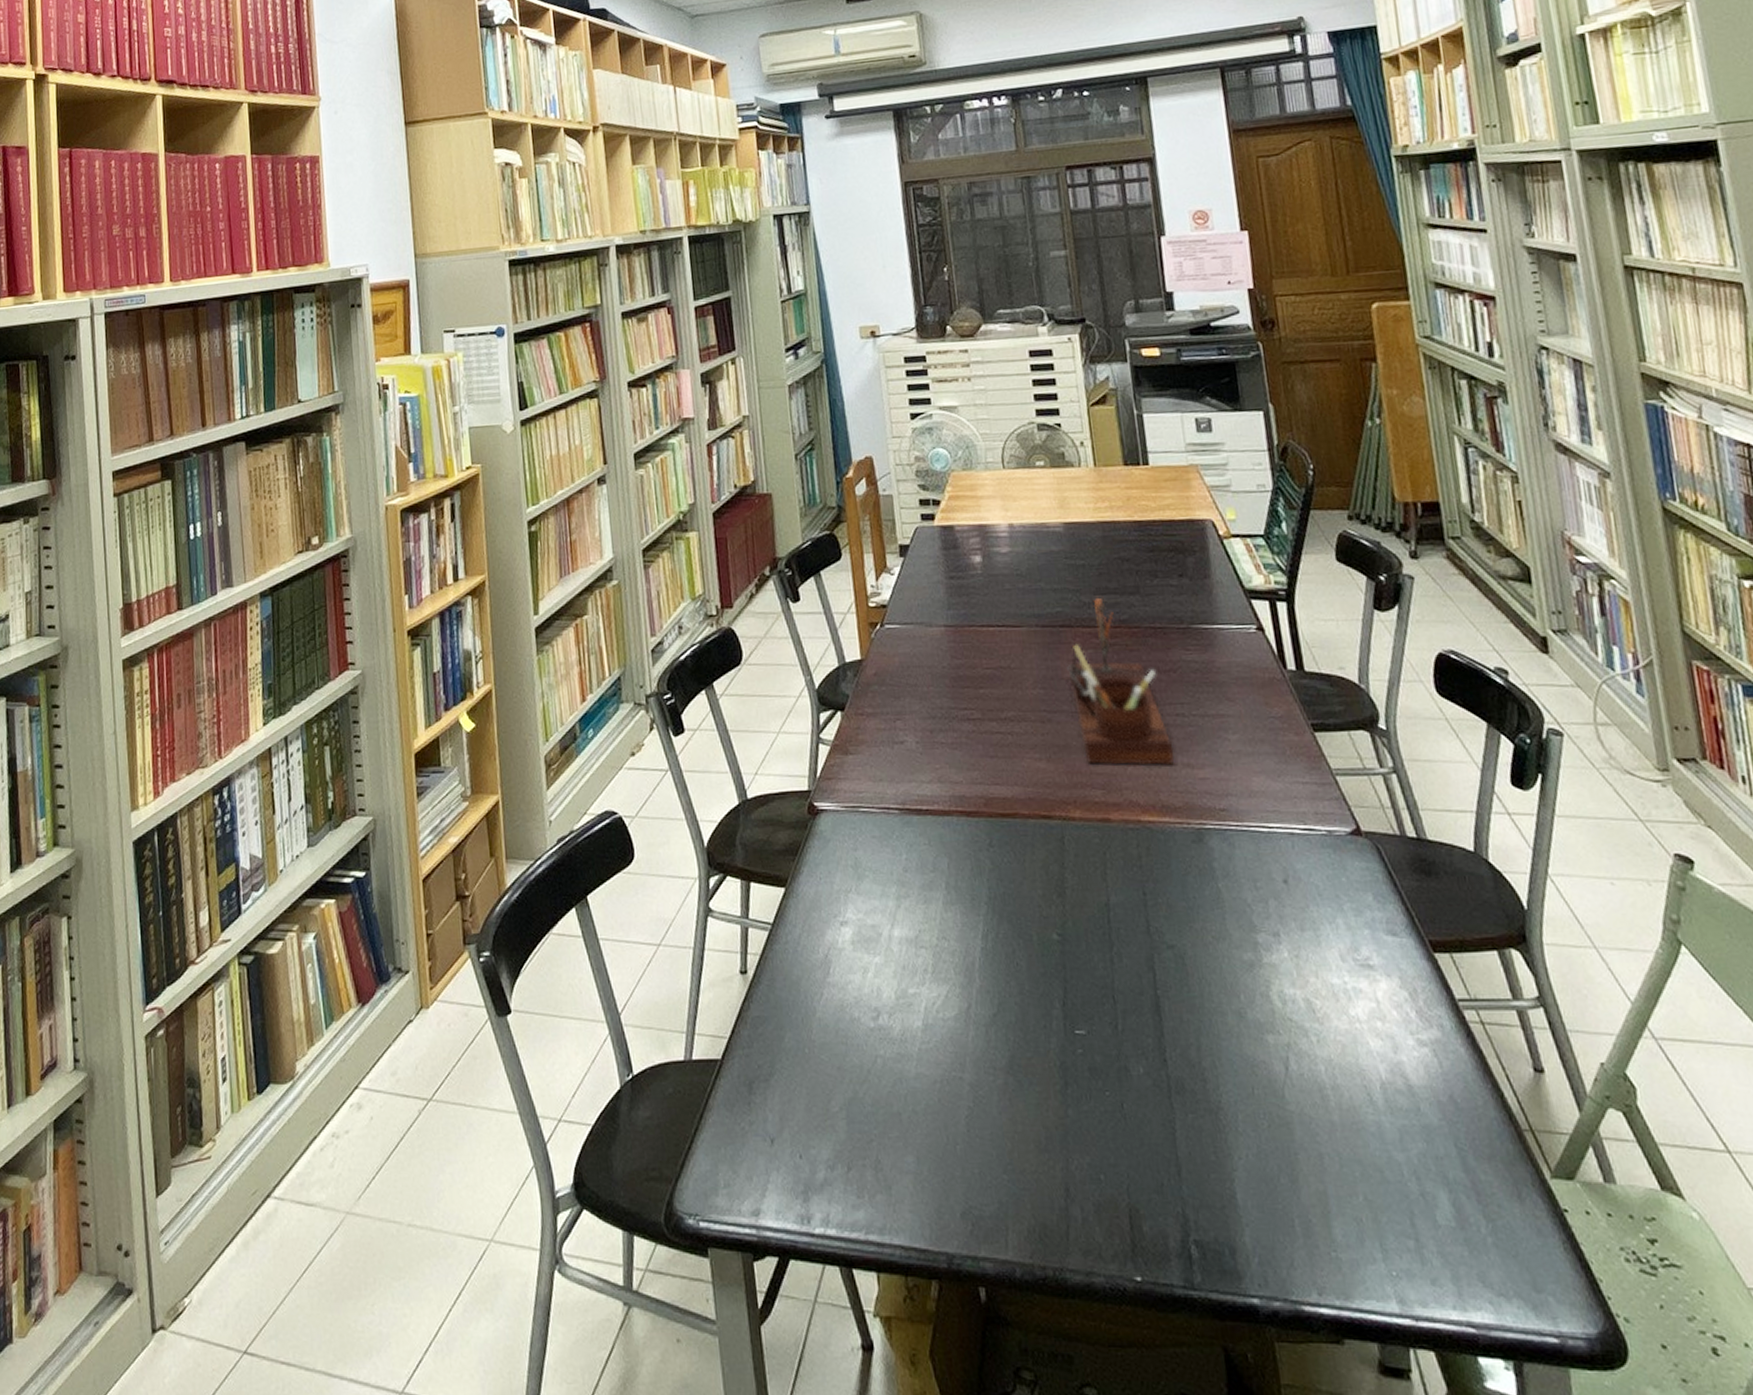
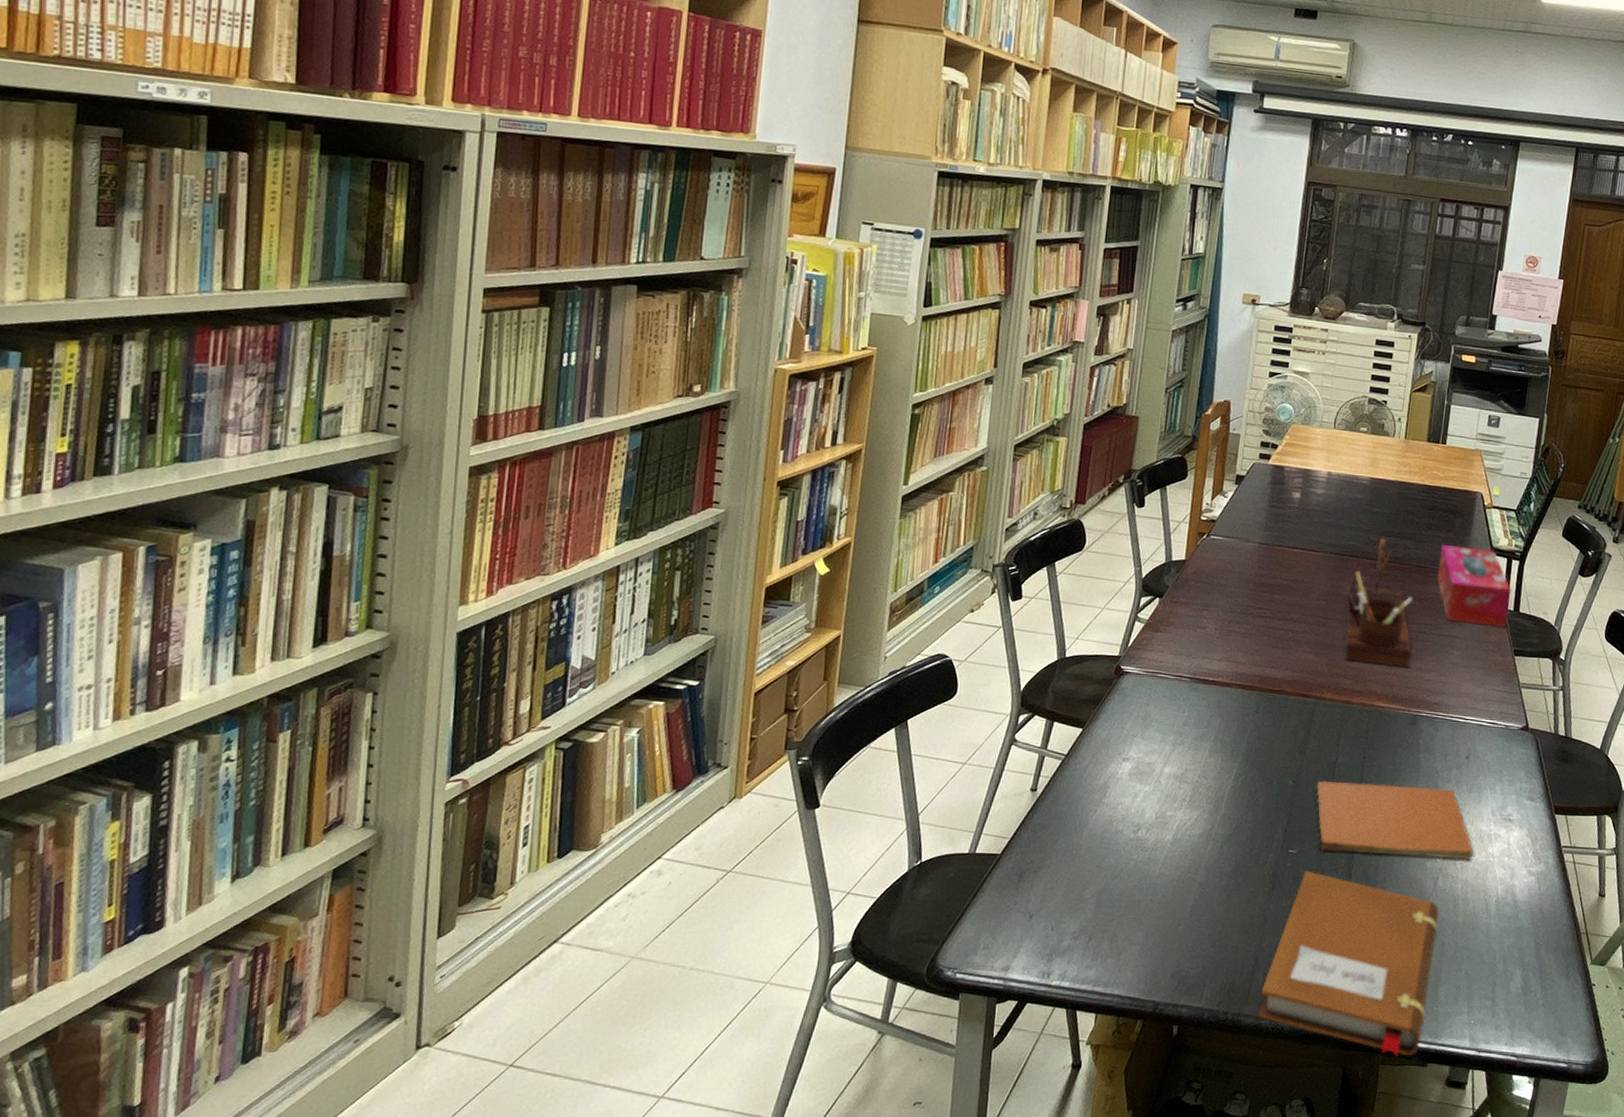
notebook: none [1084,1058,1326,1330] -> present [1258,870,1439,1057]
book: none [1089,927,1330,1030] -> present [1316,780,1474,860]
tissue box: none [1176,592,1291,696] -> present [1436,544,1511,627]

